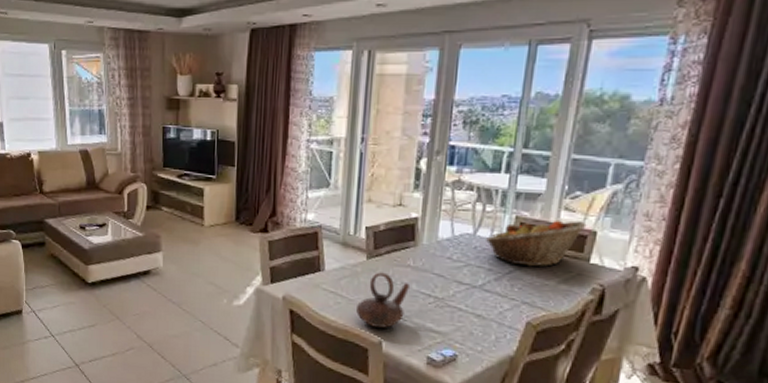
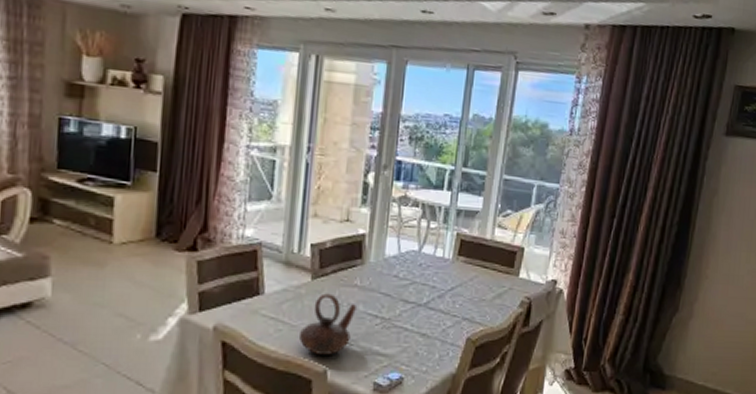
fruit basket: present [486,219,587,267] -> none [430,236,516,283]

